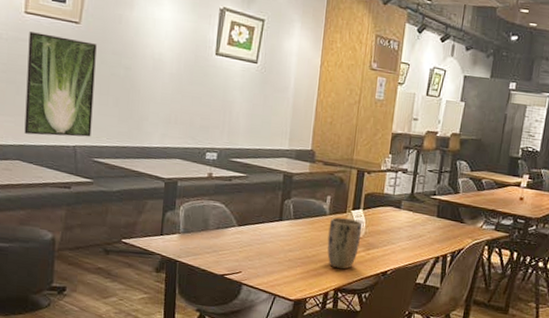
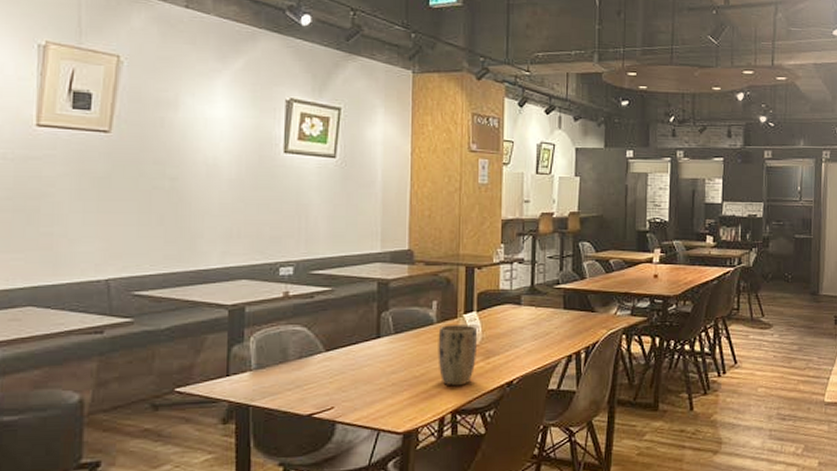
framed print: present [24,32,97,137] -> none [38,147,133,272]

